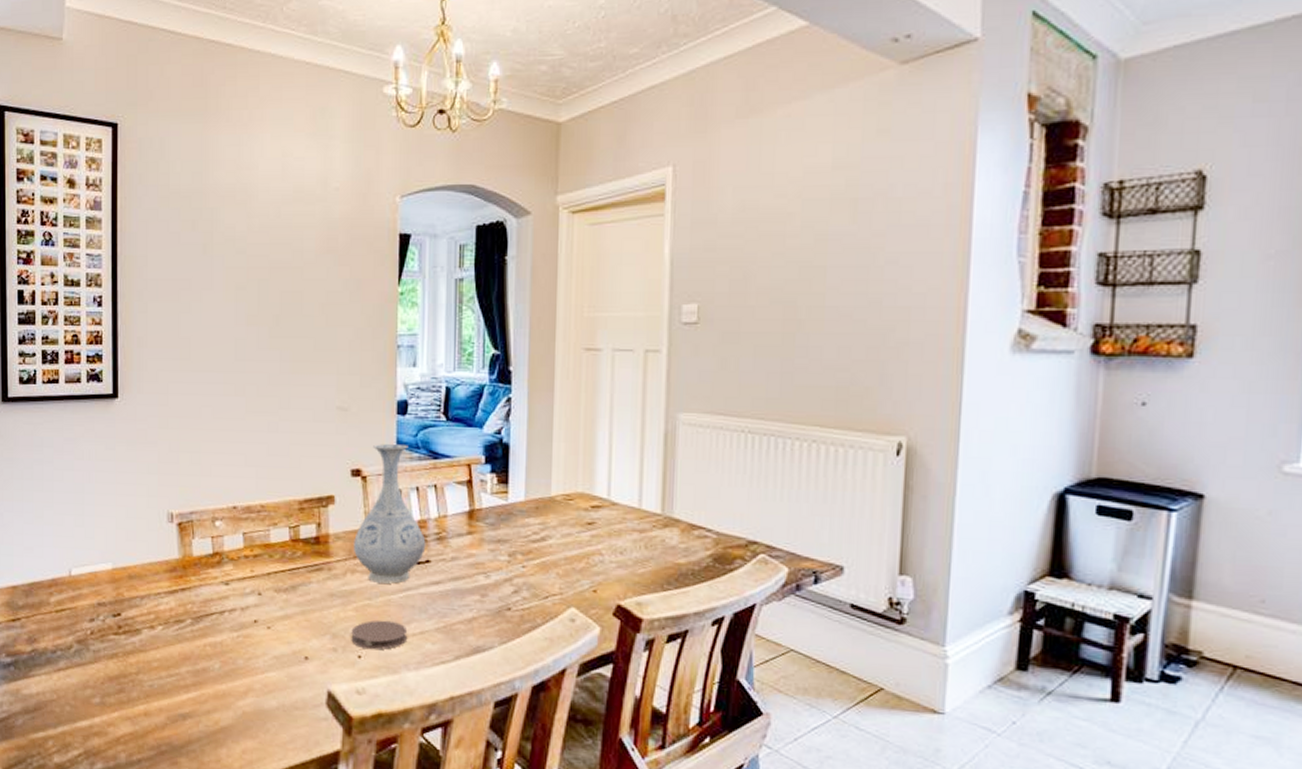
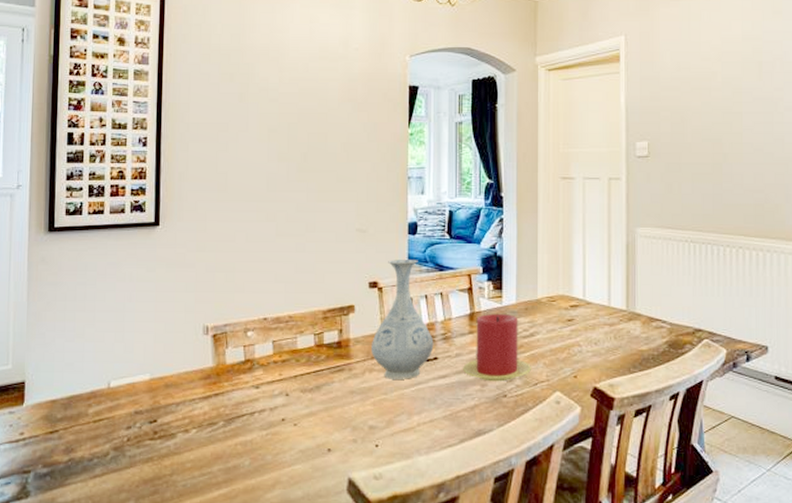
coaster: present [351,620,408,650] -> none [369,412,419,439]
candle: none [460,511,541,593] -> present [463,313,531,382]

